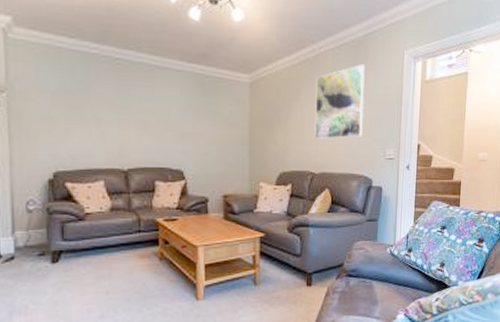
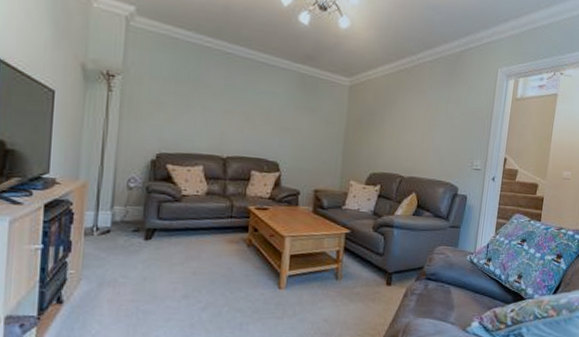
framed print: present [314,64,365,139] -> none [406,78,460,146]

